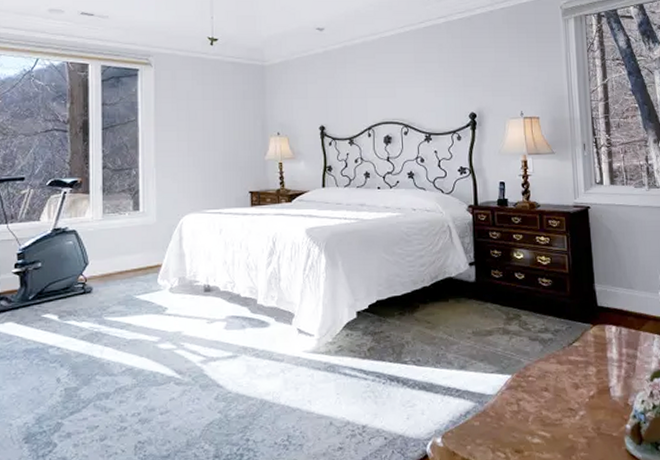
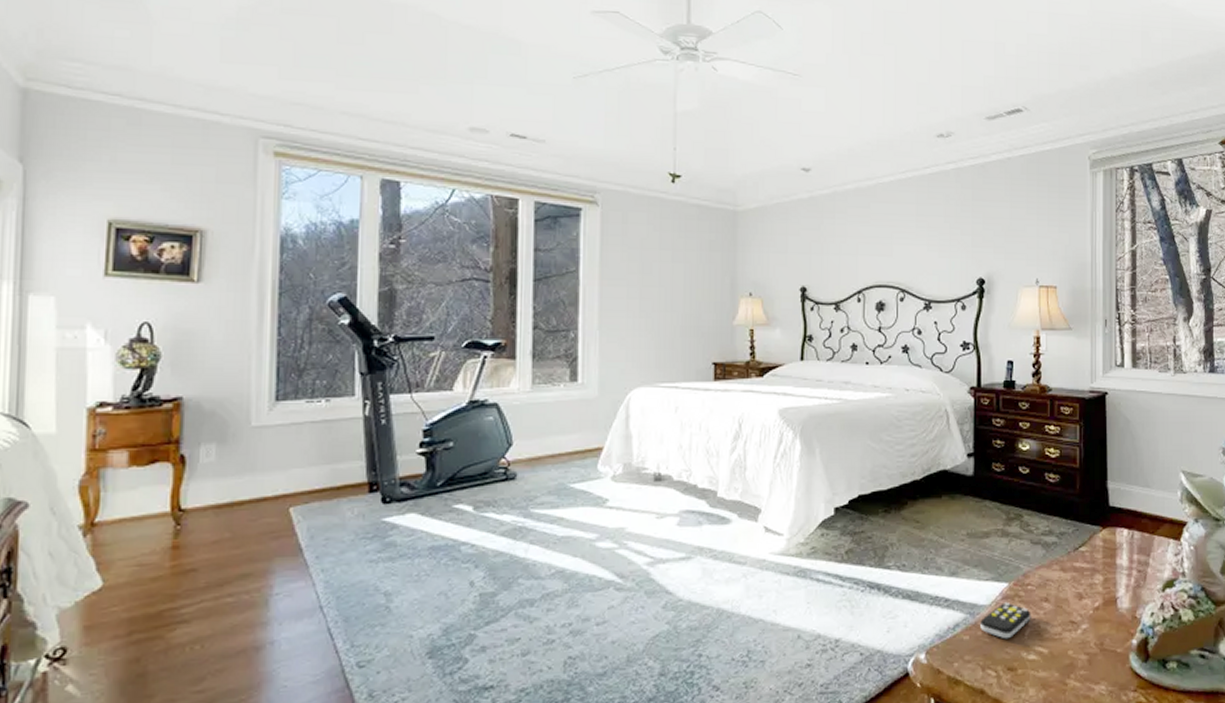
remote control: none [488,392,534,425] -> present [980,602,1031,639]

